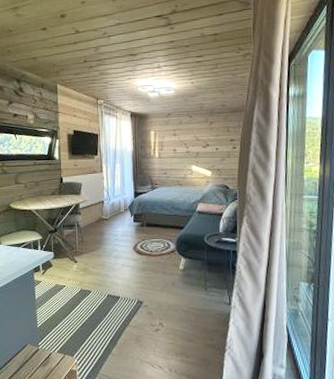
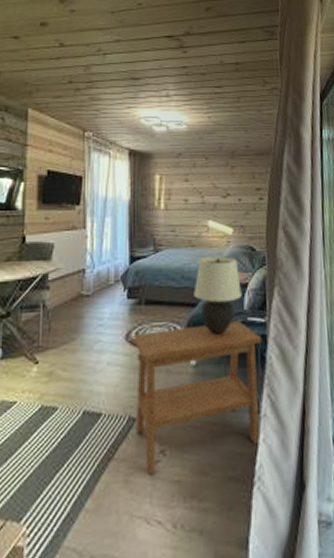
side table: none [139,240,233,338] -> present [133,321,262,476]
table lamp: none [181,193,218,250] -> present [194,256,242,336]

